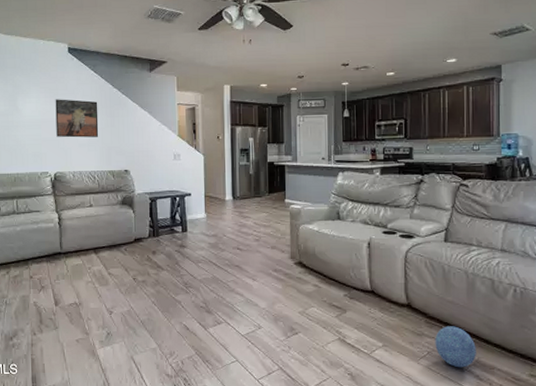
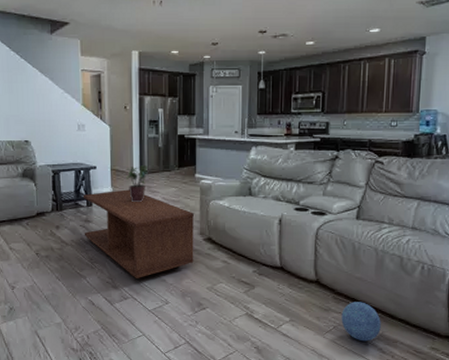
coffee table: none [178,215,285,303] -> present [82,189,194,278]
potted plant: none [219,192,240,228] -> present [126,165,148,203]

